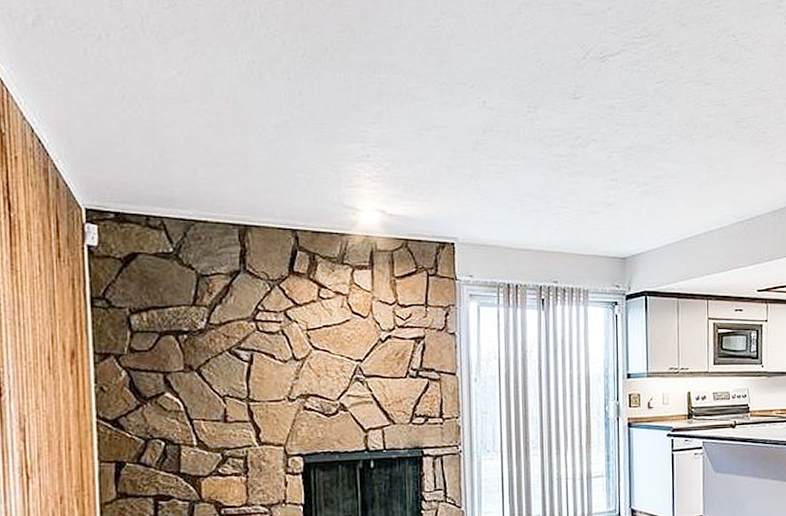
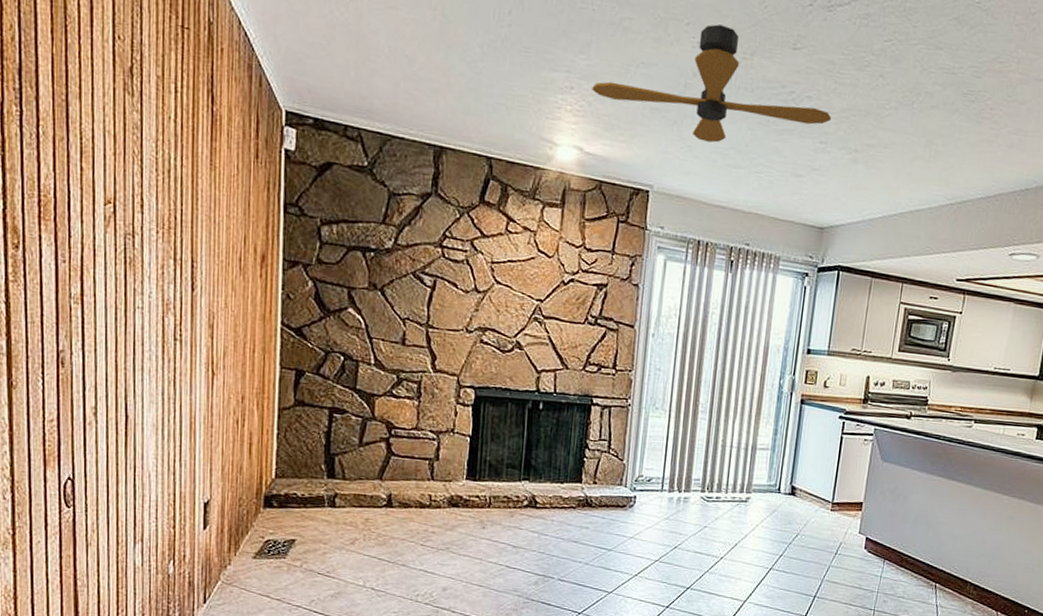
ceiling fan: none [387,84,619,191] -> present [592,24,832,143]

